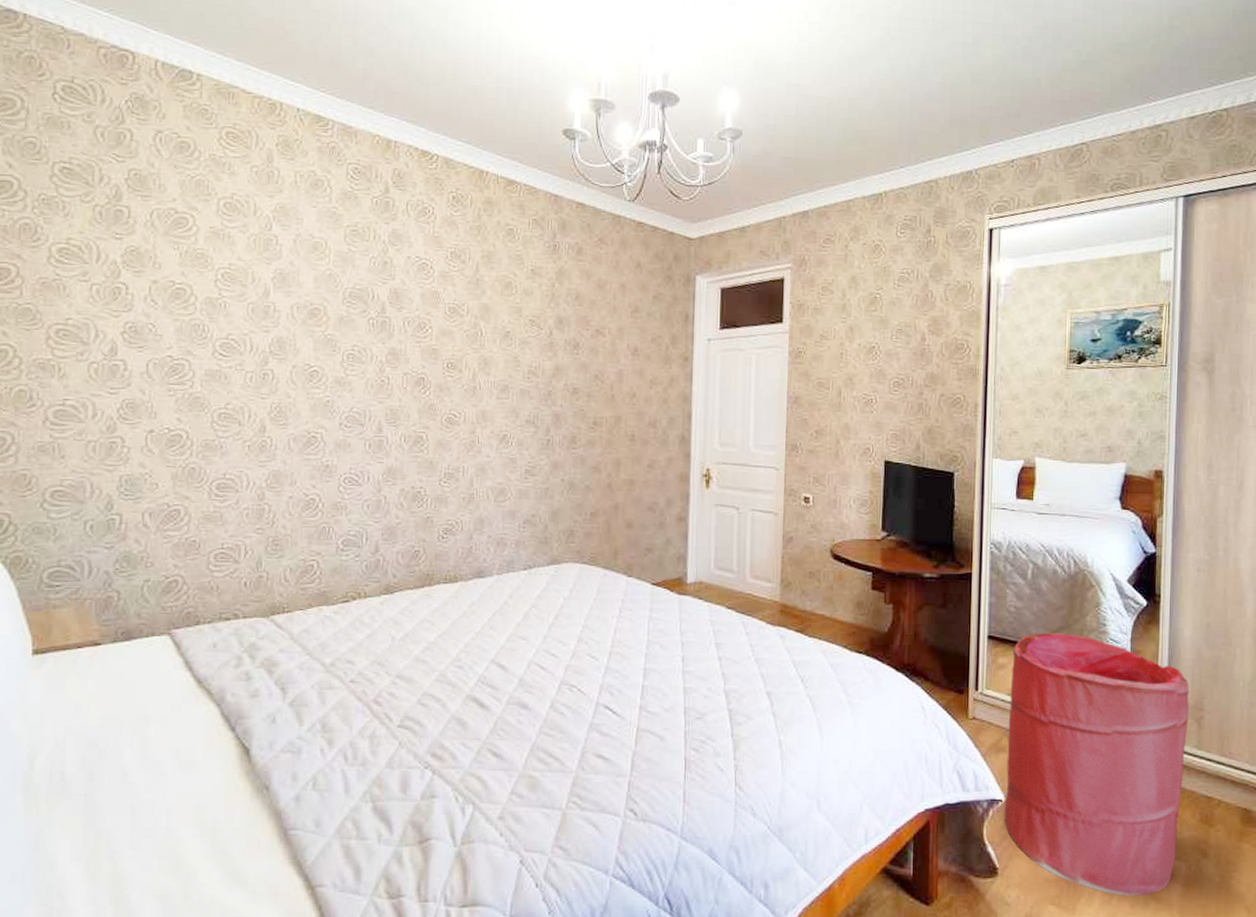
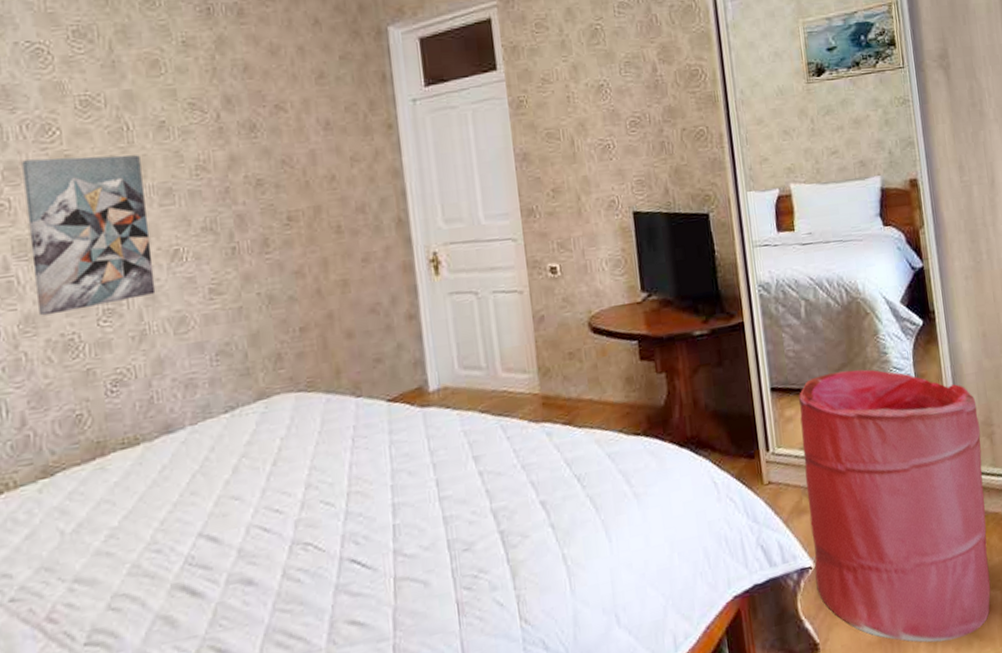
wall art: none [398,349,487,471] -> present [22,155,156,316]

